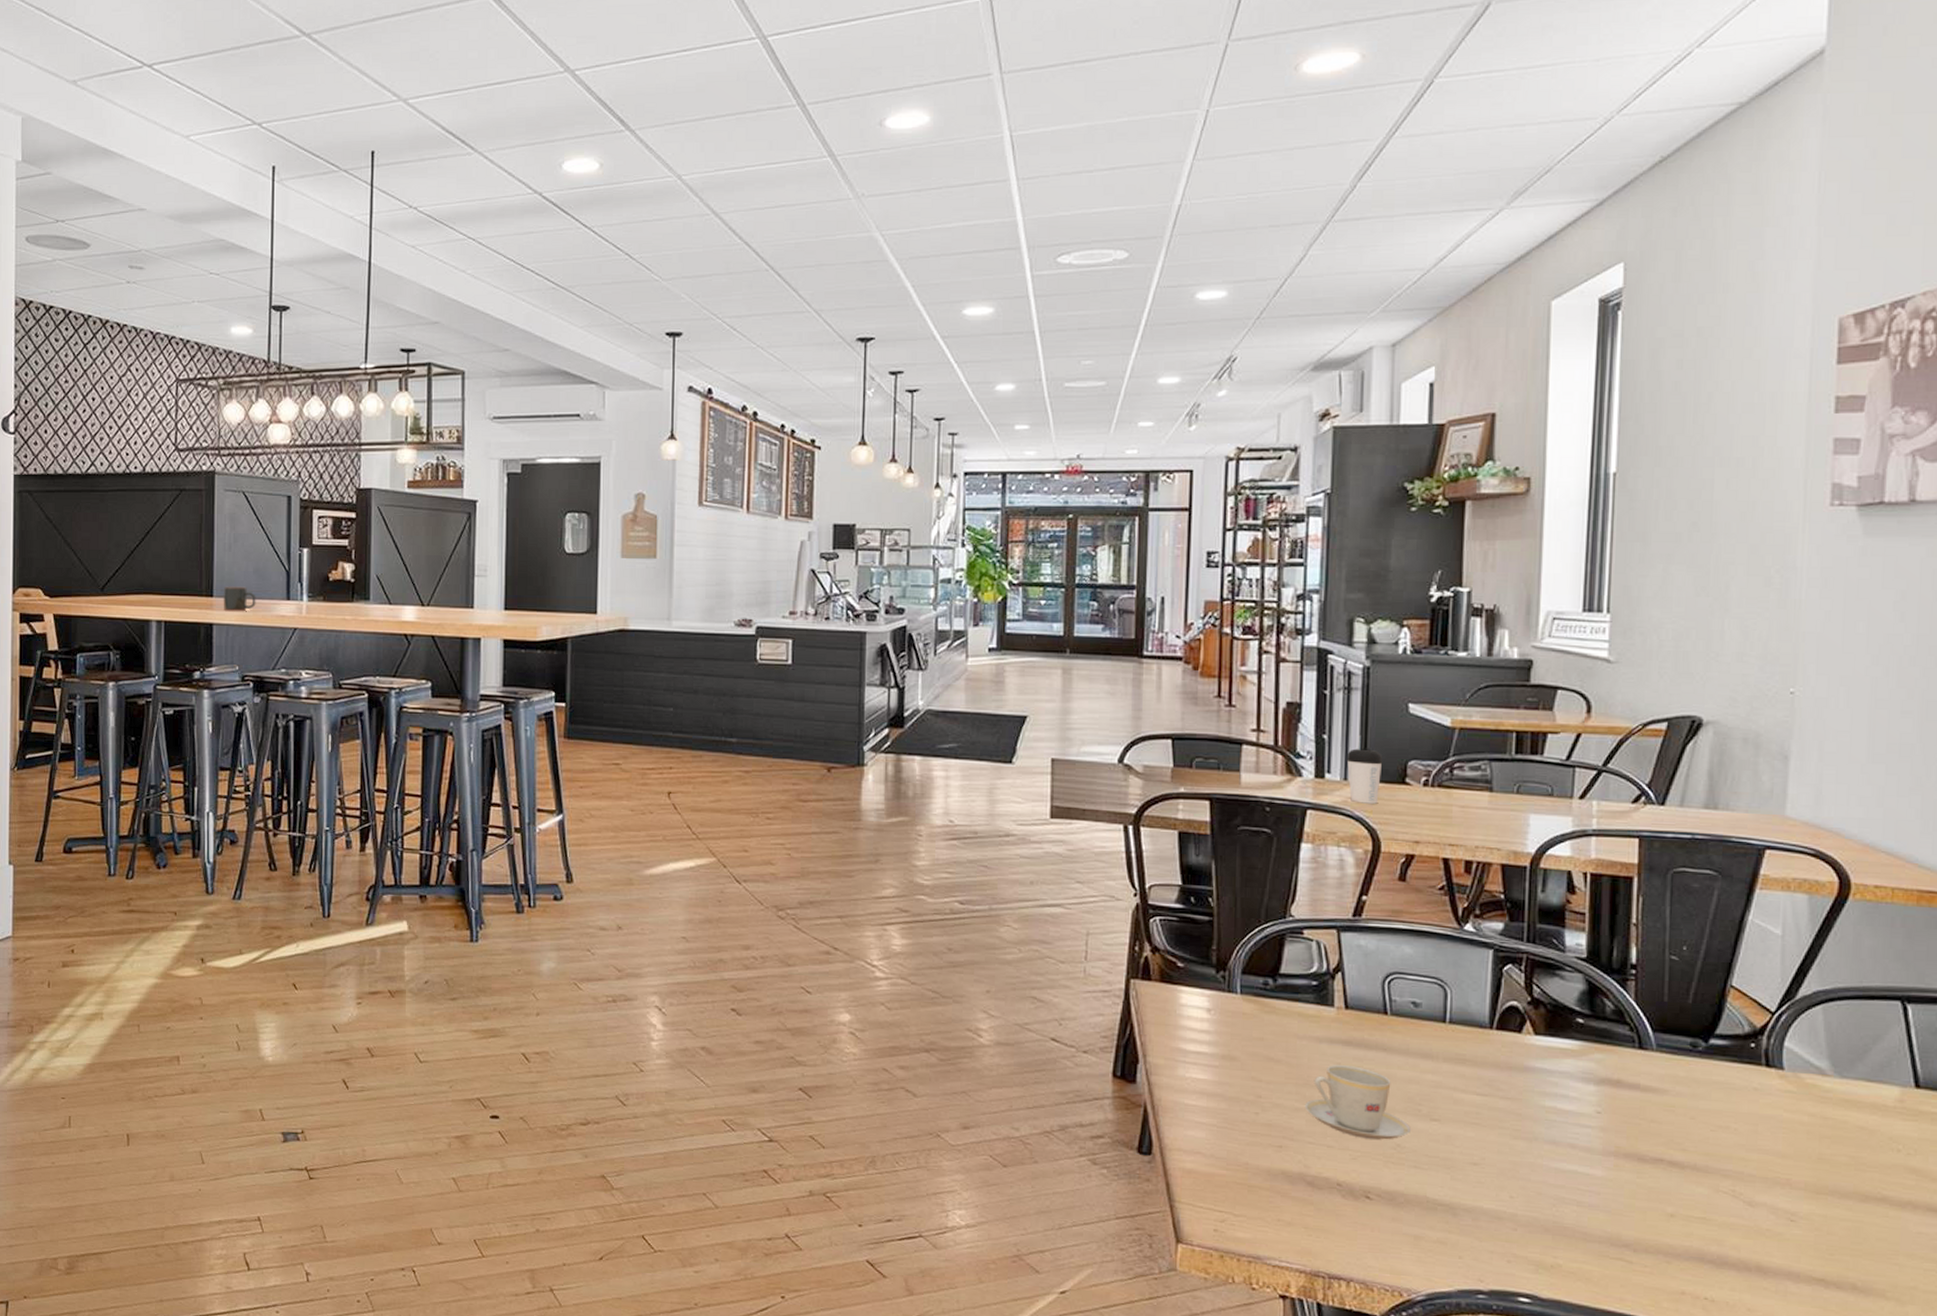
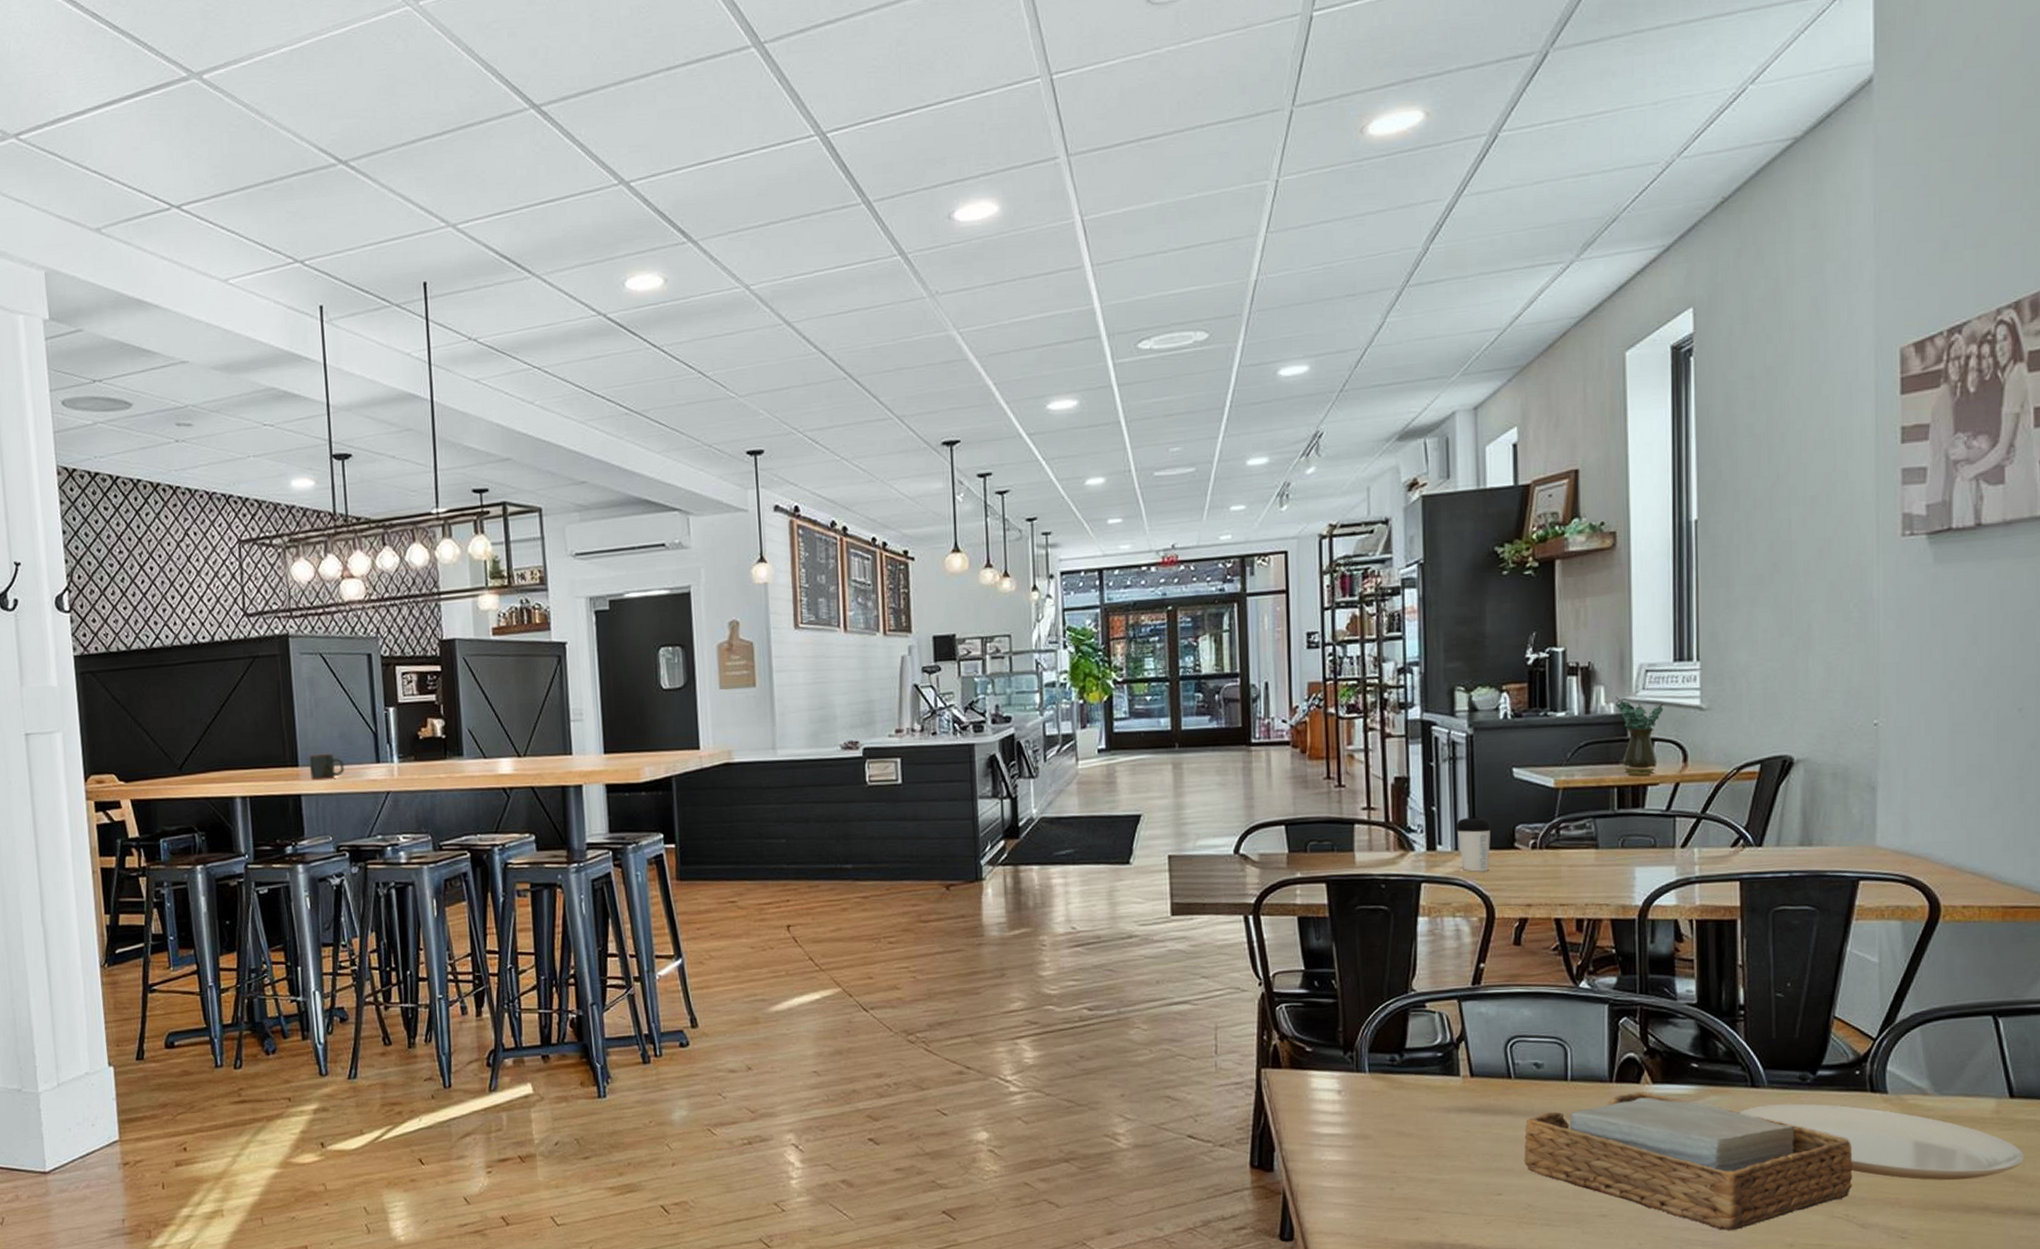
teacup: present [1304,1065,1411,1140] -> none [1438,1132,1541,1202]
napkin holder: none [1395,1041,1744,1193] -> present [1524,1091,1854,1230]
vase: none [1520,642,1570,726] -> present [1616,697,1664,778]
plate: none [1625,1068,1928,1168] -> present [1739,1103,2024,1180]

